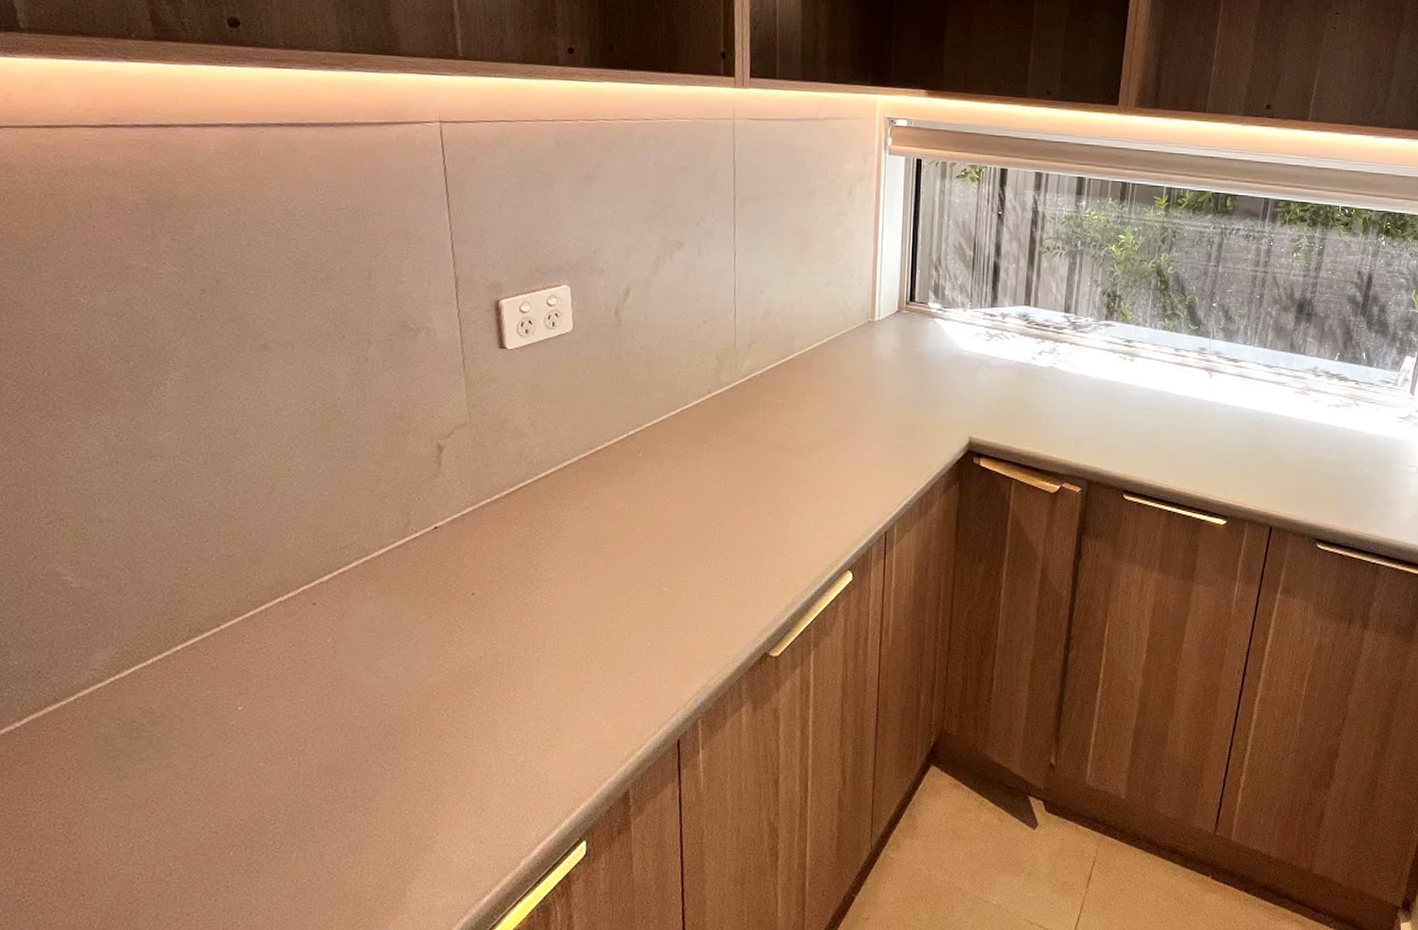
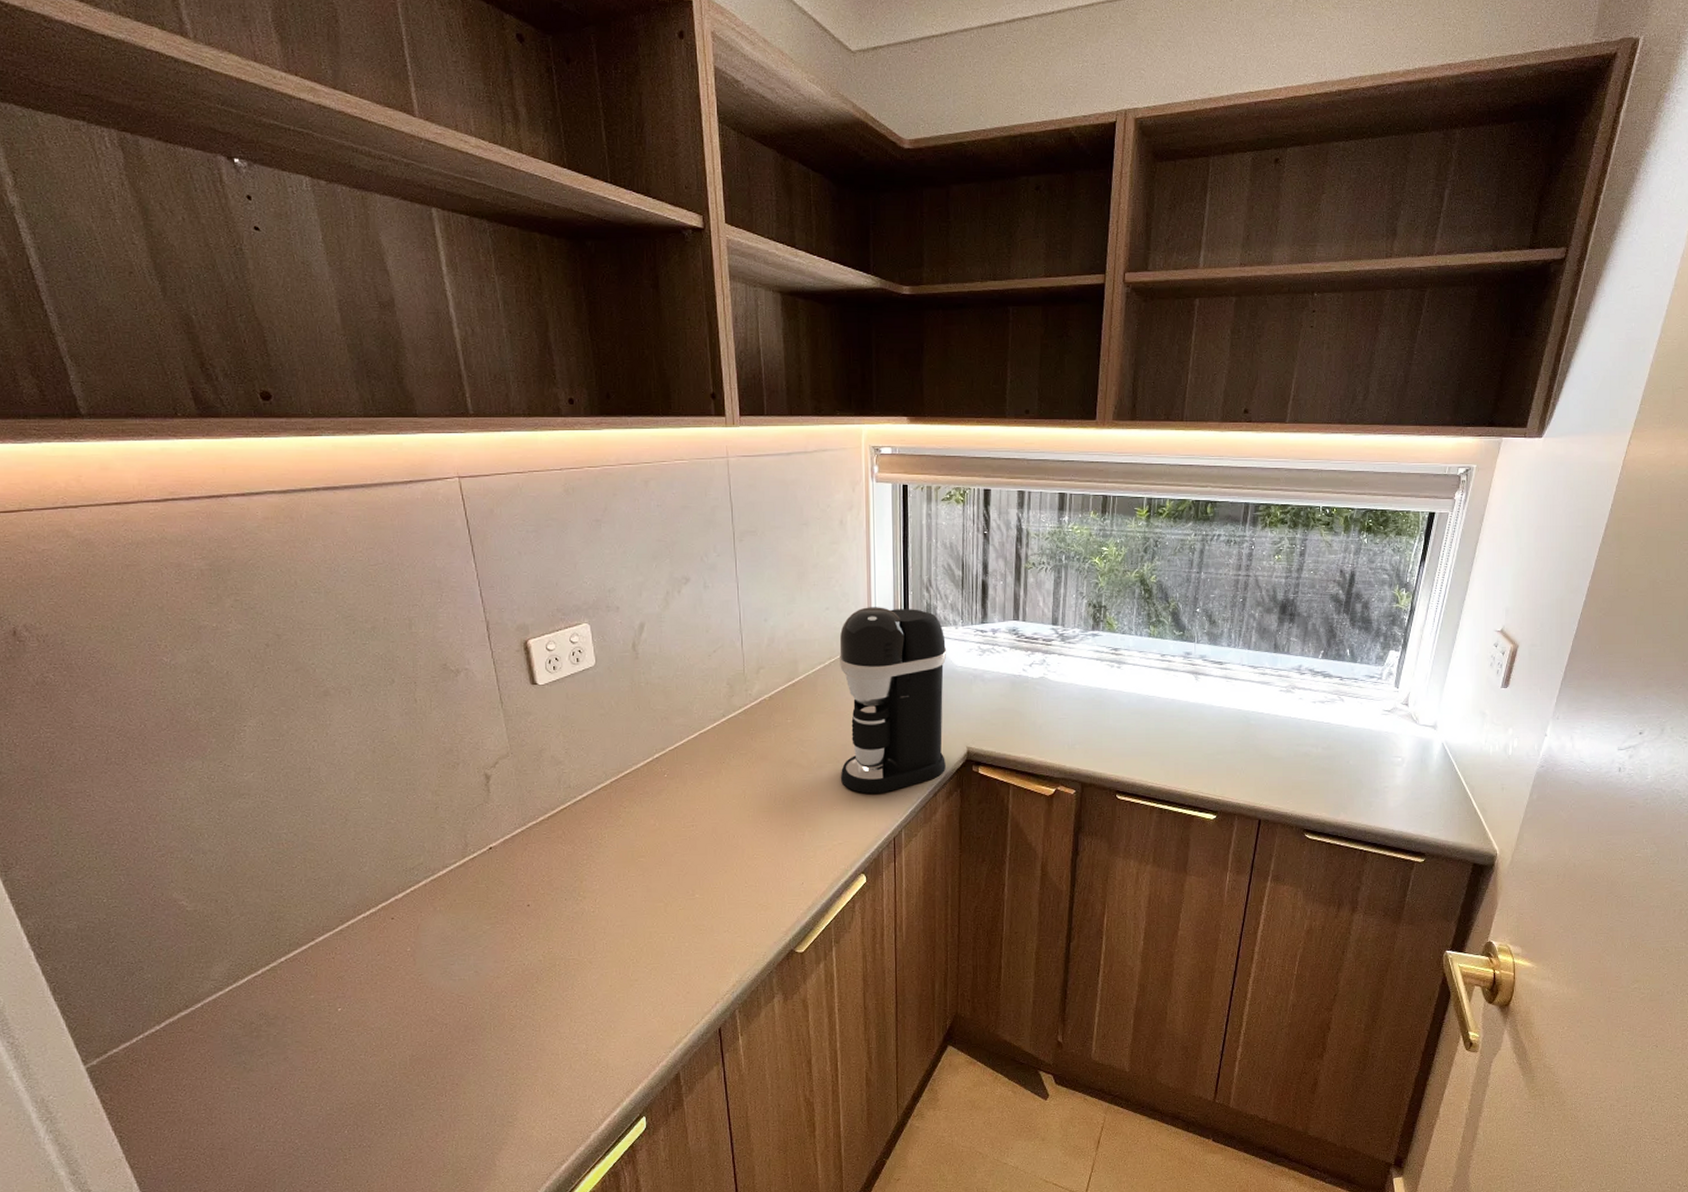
coffee maker: none [831,283,953,483] -> present [839,607,947,794]

